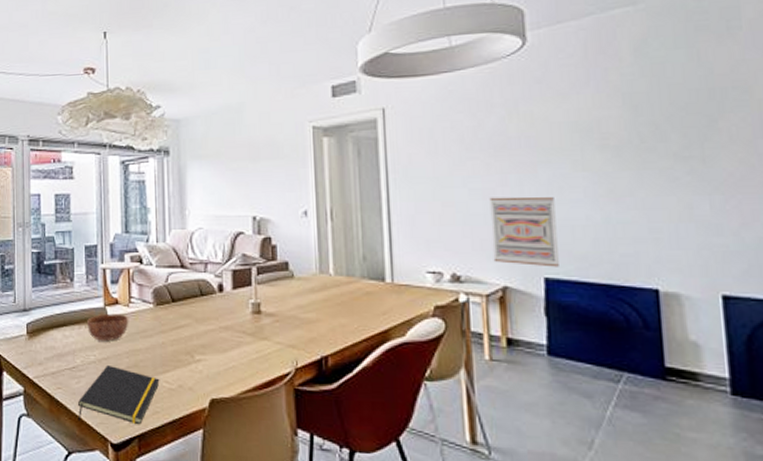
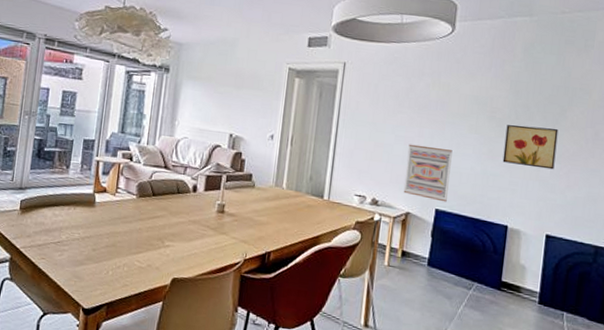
notepad: present [77,364,160,425] -> none [56,242,133,295]
bowl: present [87,313,129,341] -> none [76,199,114,223]
wall art: none [628,148,715,205] -> present [502,125,559,170]

